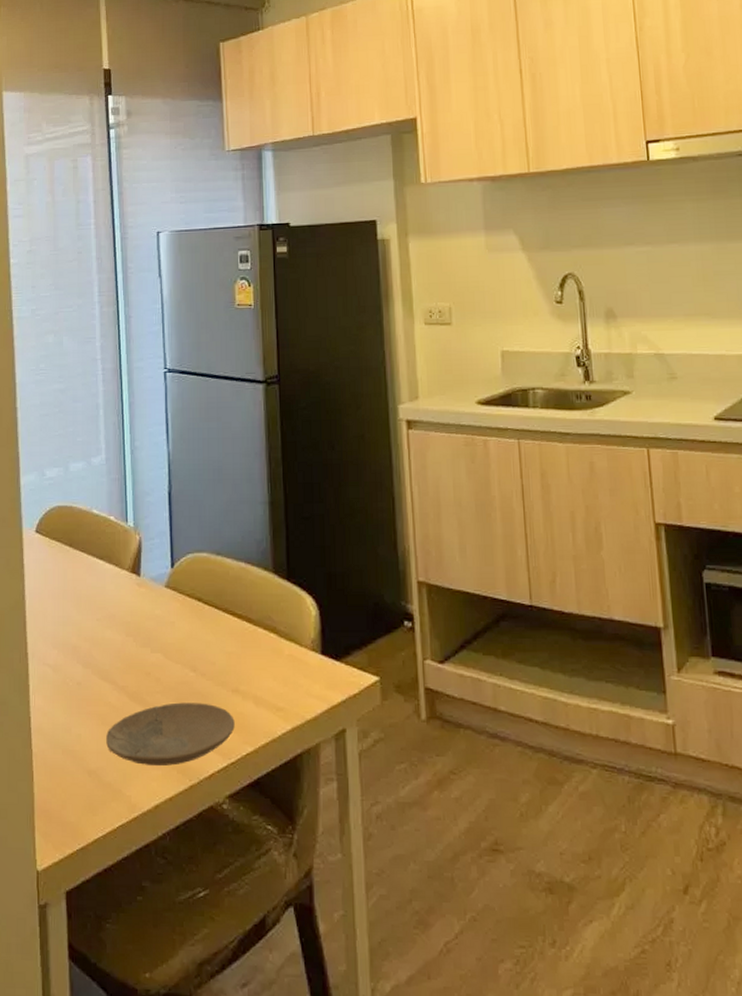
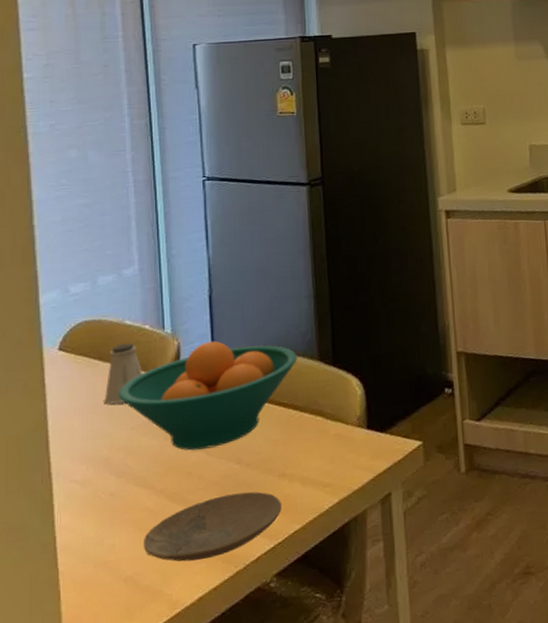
saltshaker: none [73,532,107,592] -> present [104,342,142,404]
fruit bowl: none [85,539,252,651] -> present [118,341,297,451]

